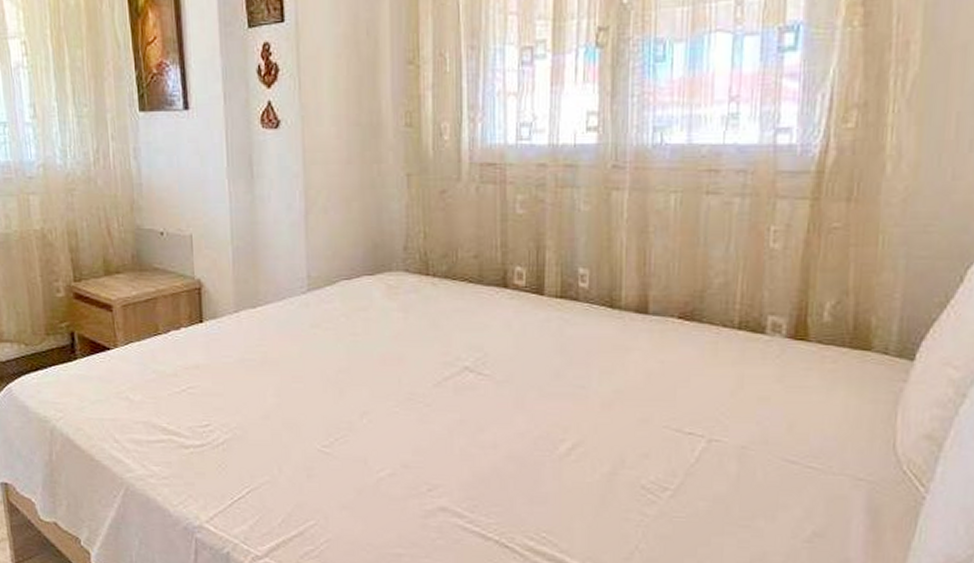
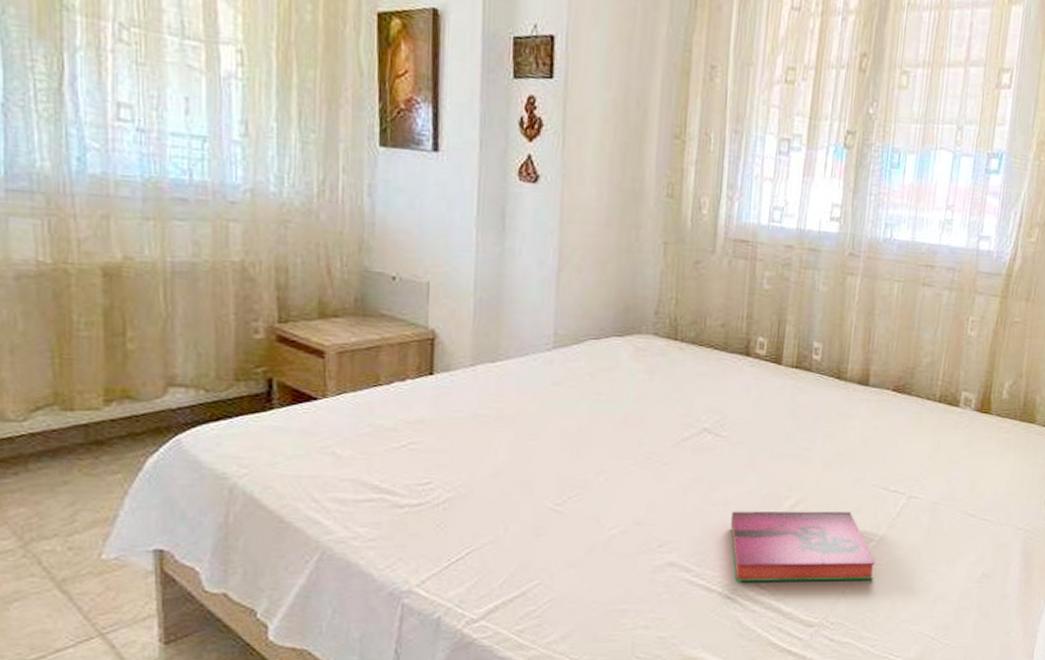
hardback book: none [503,454,674,534] -> present [731,511,875,582]

